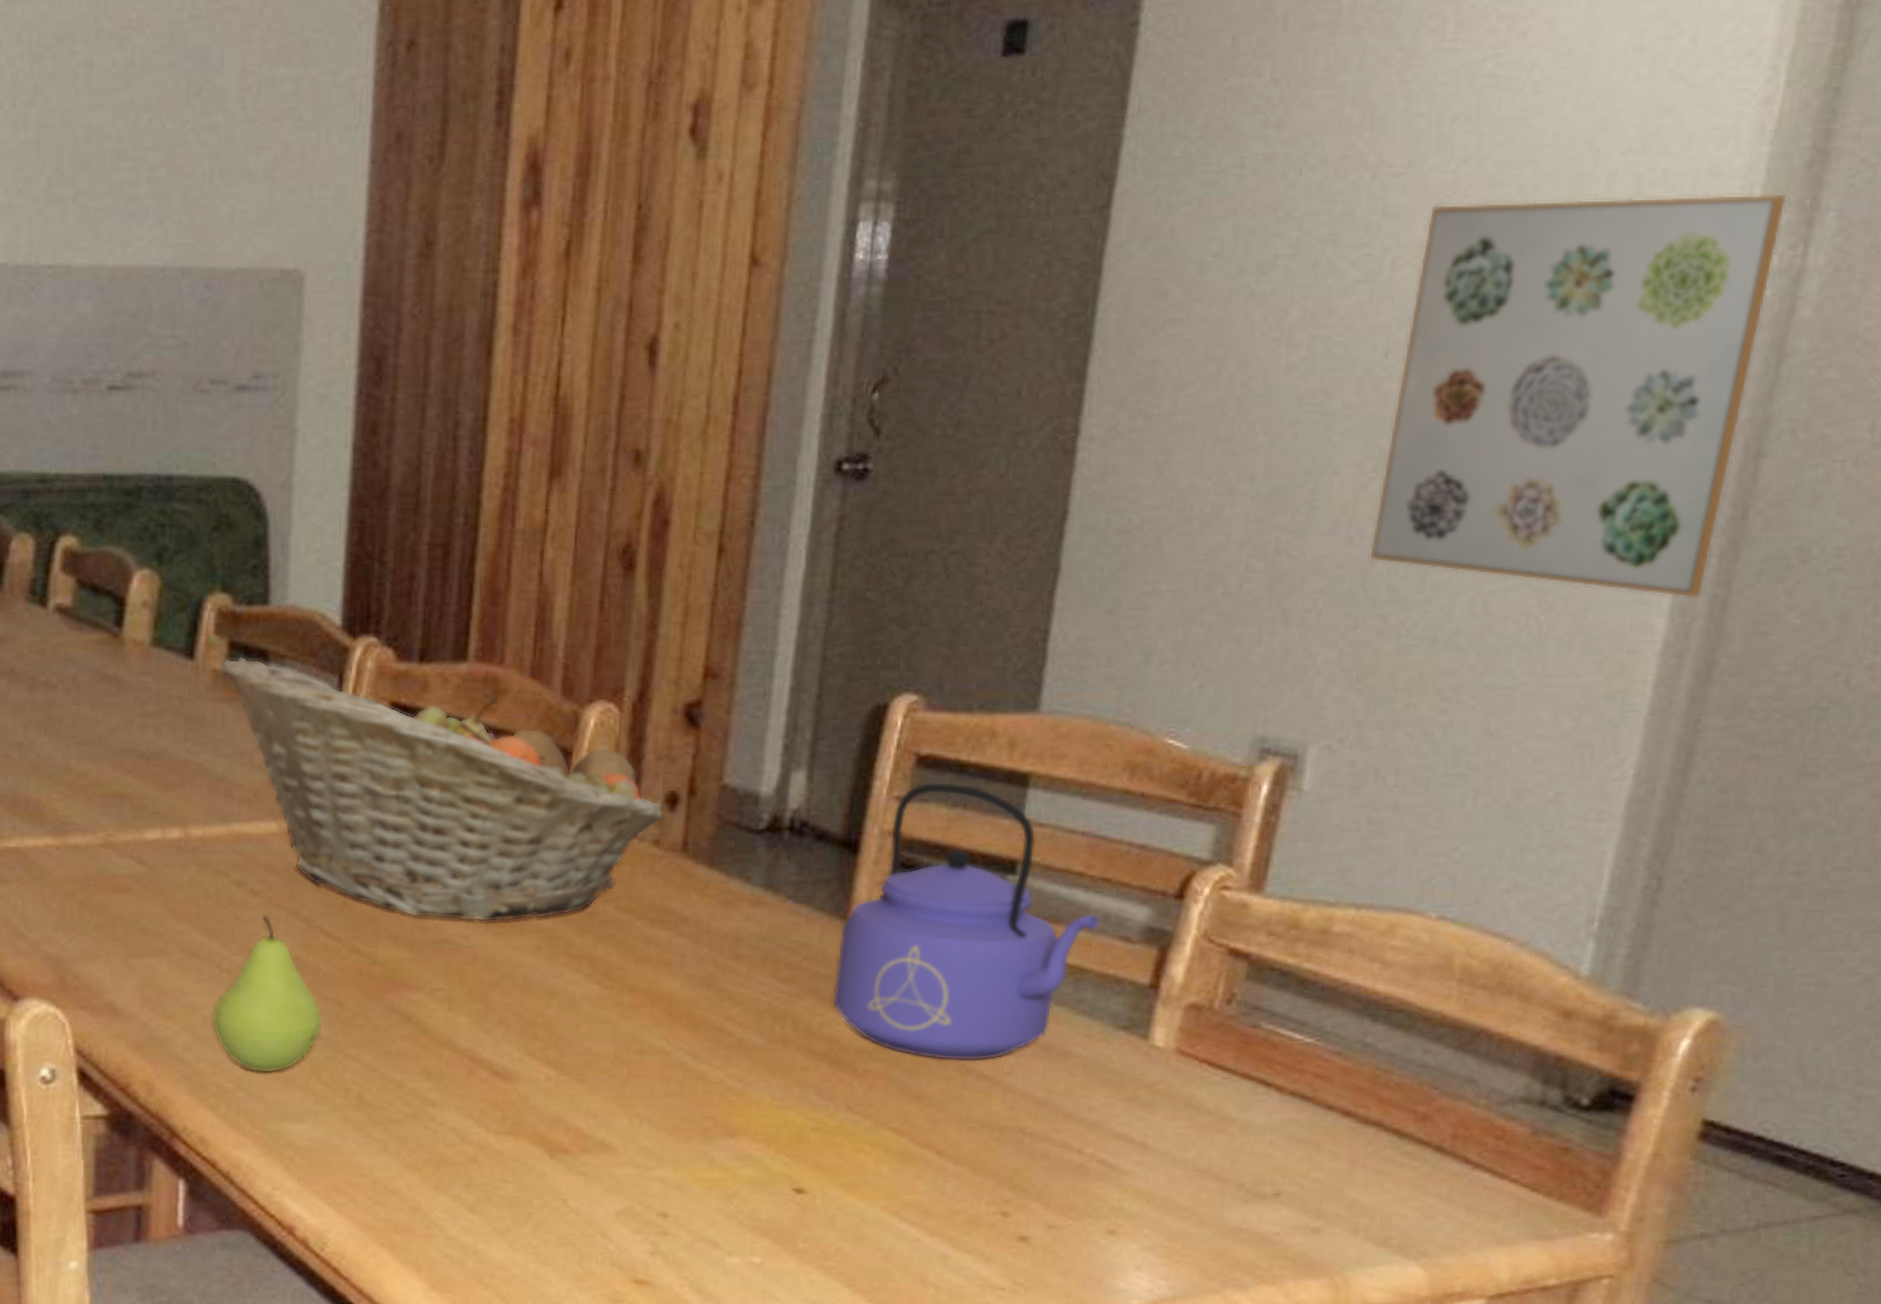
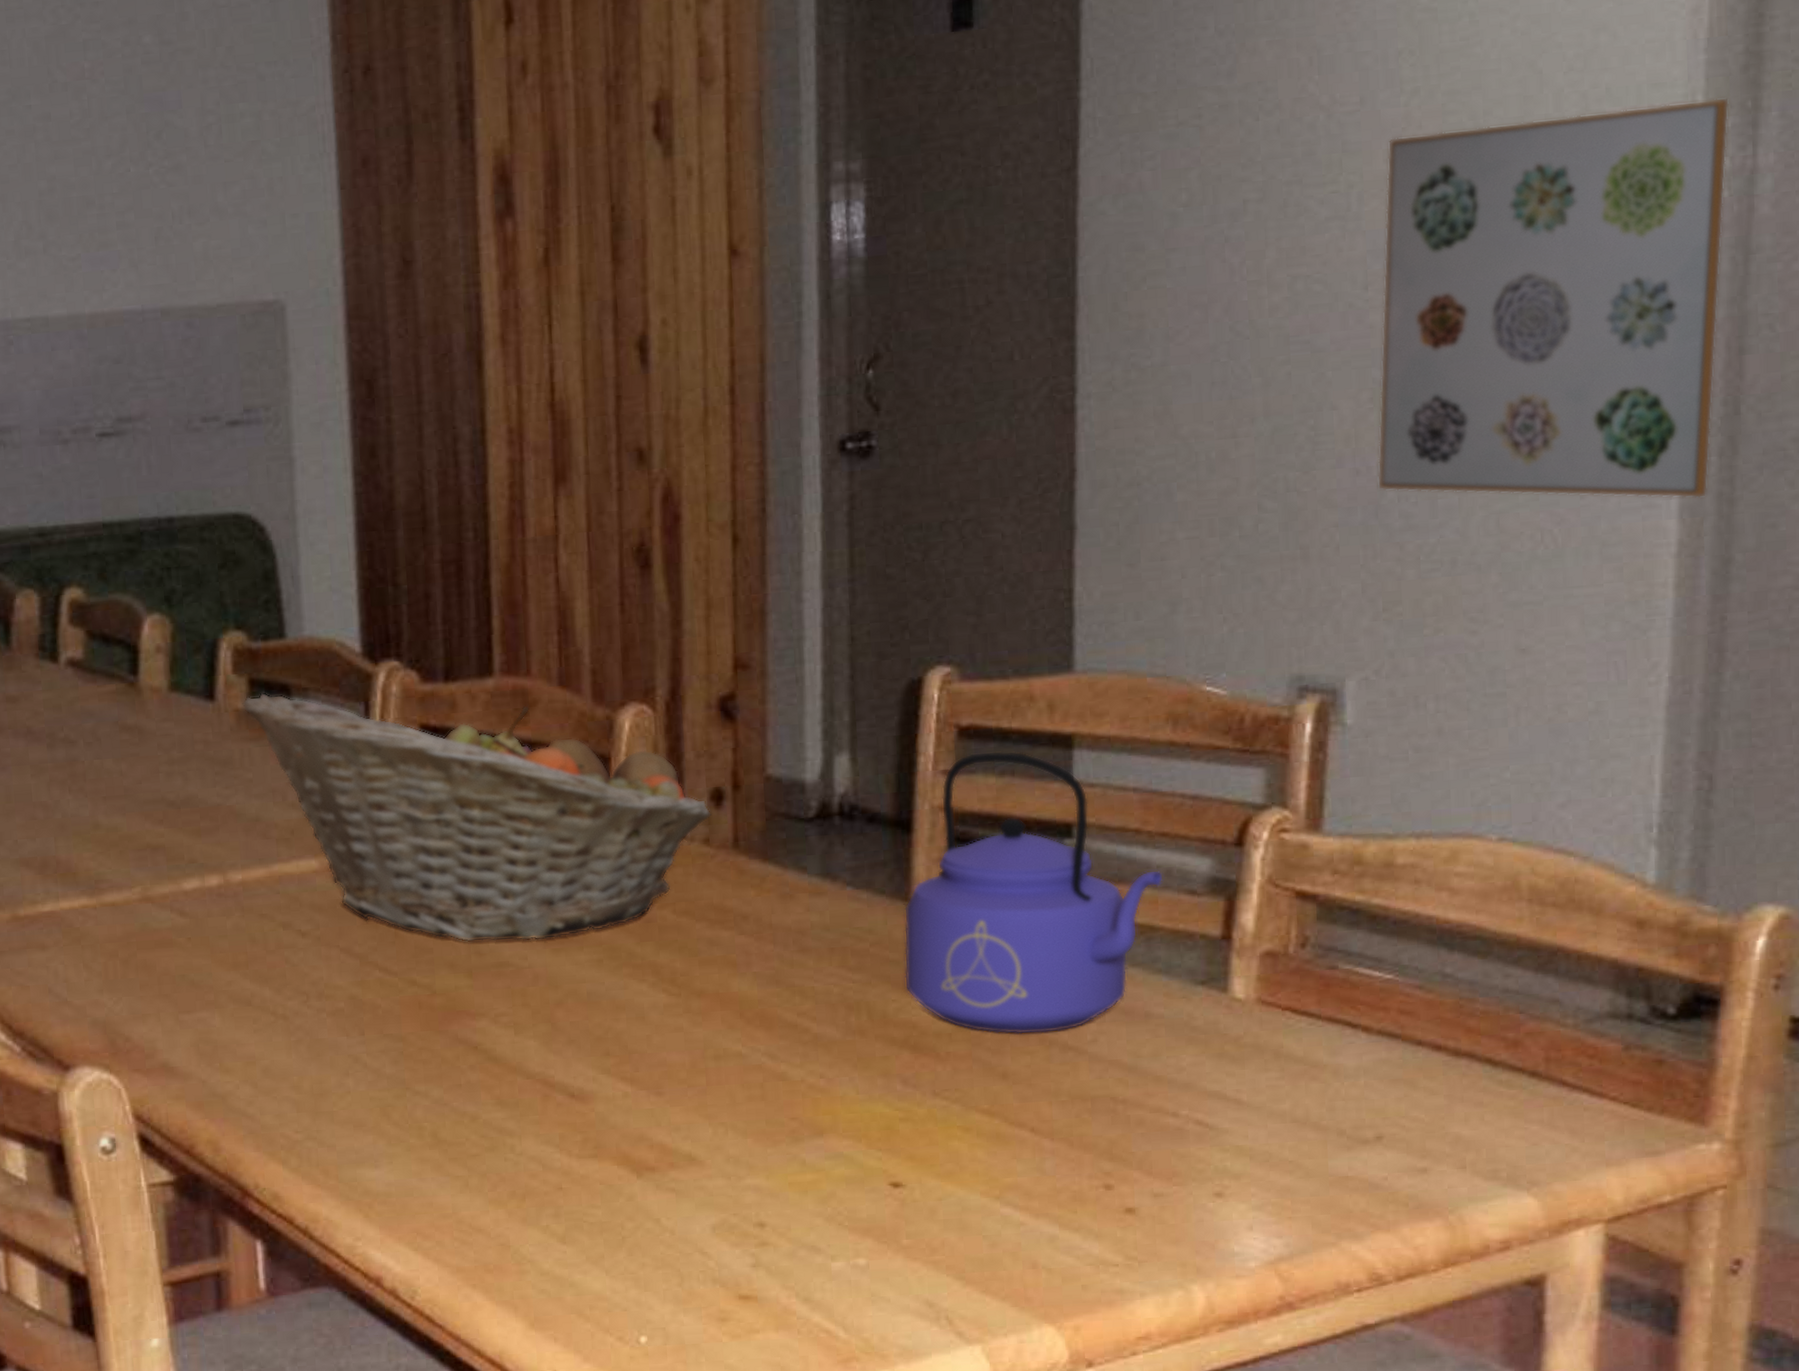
fruit: present [212,914,323,1073] -> none [272,955,388,1120]

